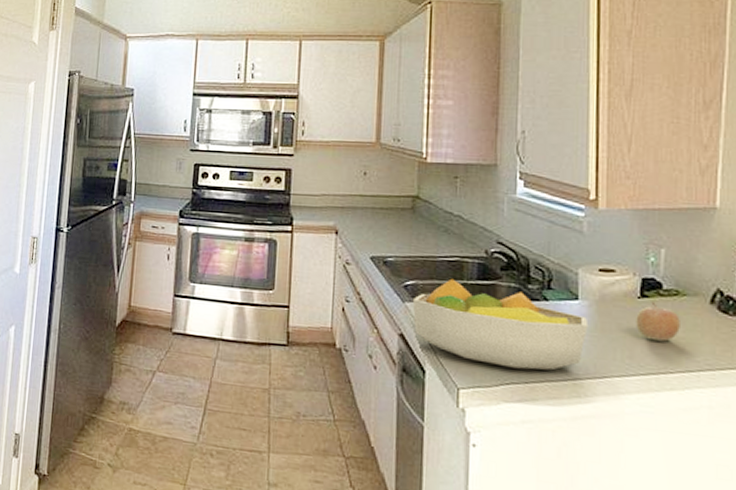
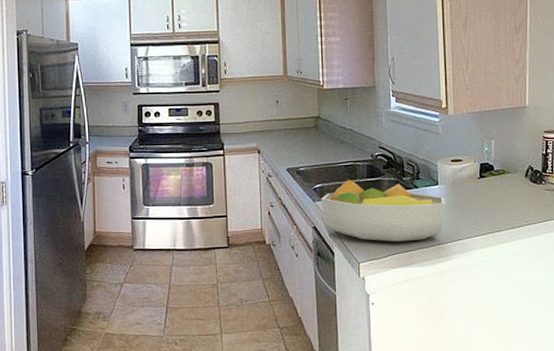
fruit: present [636,301,680,342] -> none [477,180,507,209]

